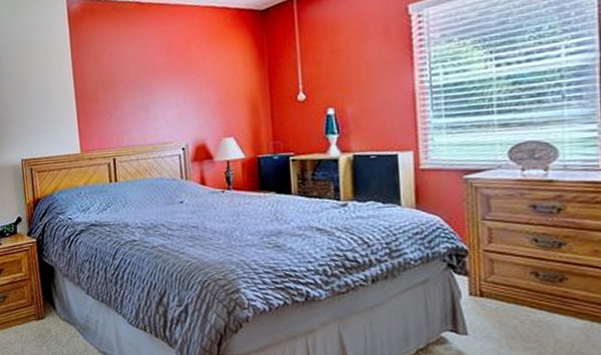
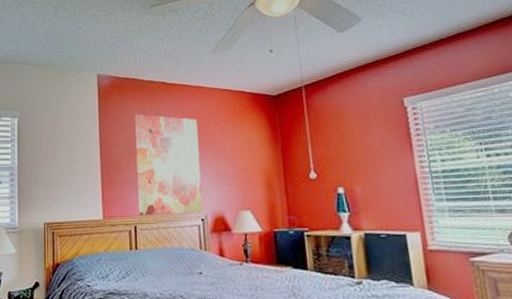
wall art: none [108,39,184,148] -> present [134,113,204,216]

